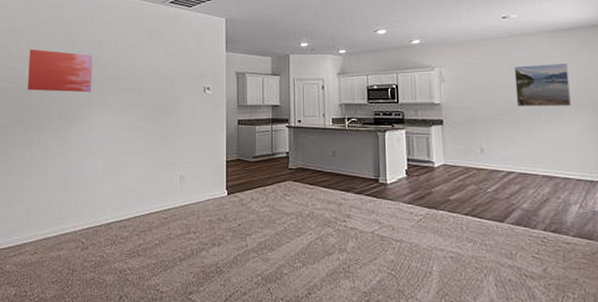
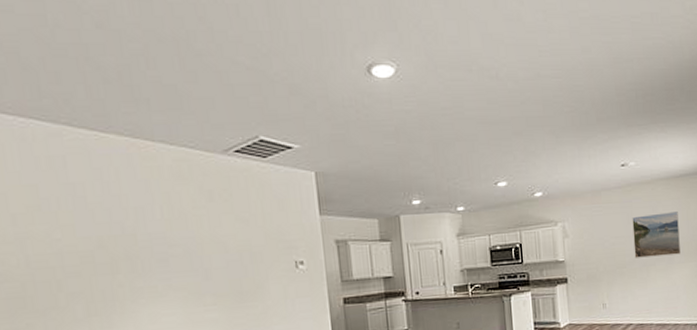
wall art: present [28,49,93,93] -> none [18,223,133,285]

